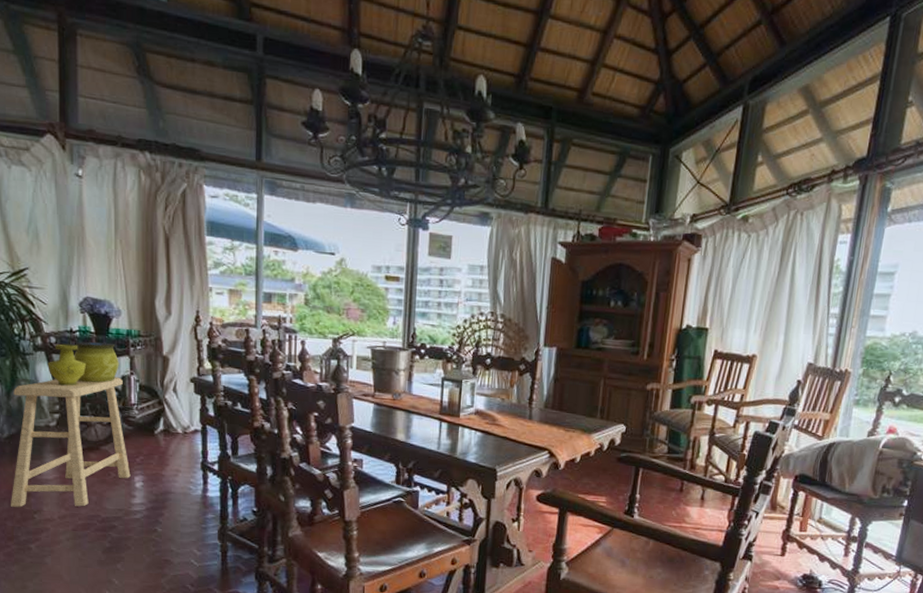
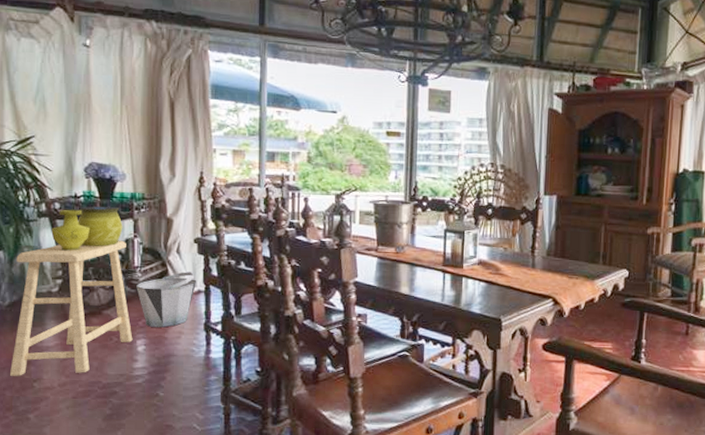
bucket: none [133,410,194,465] -> present [136,272,197,328]

